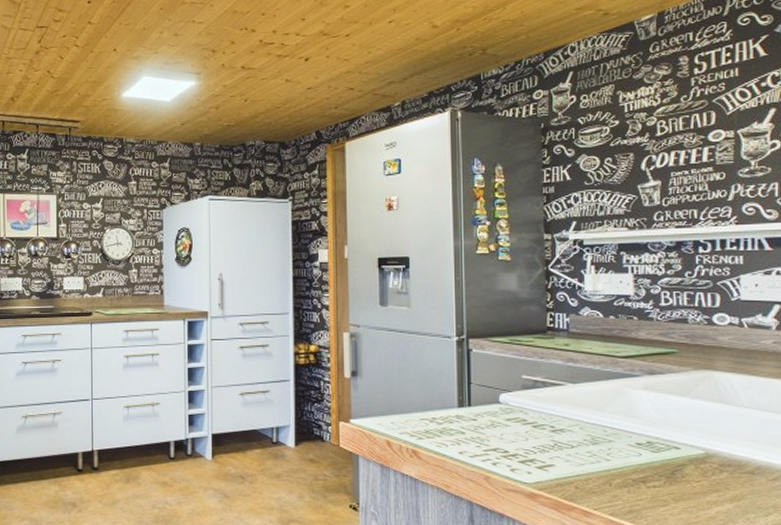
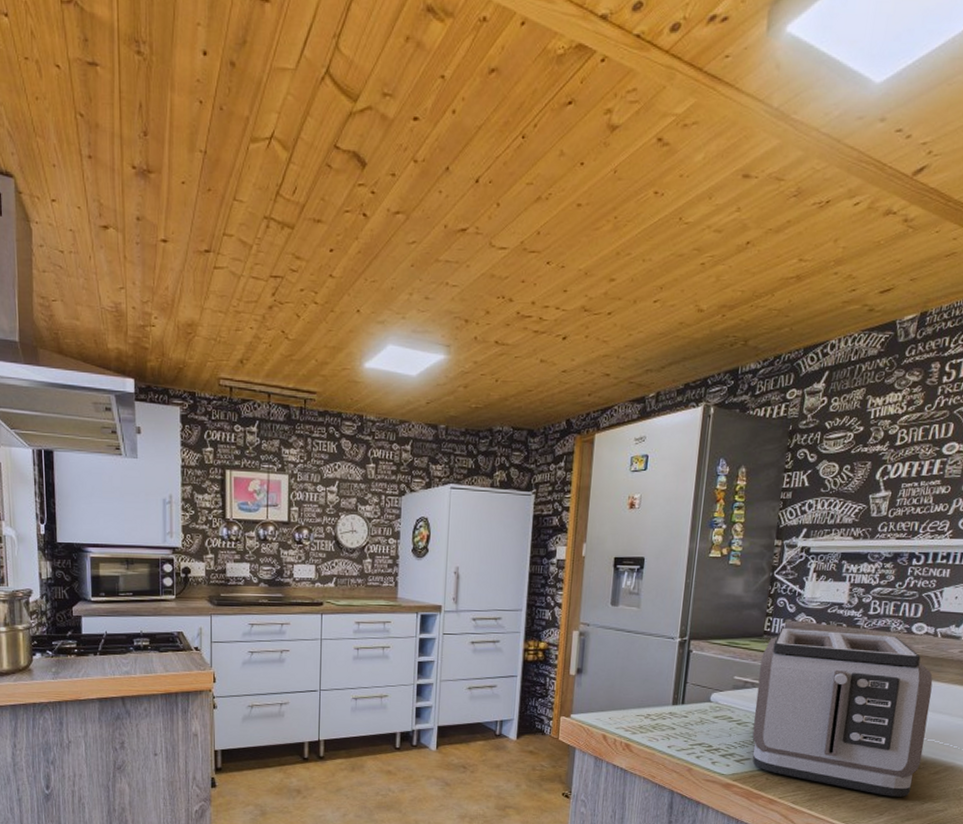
toaster: none [549,322,754,508] -> present [752,627,933,797]

